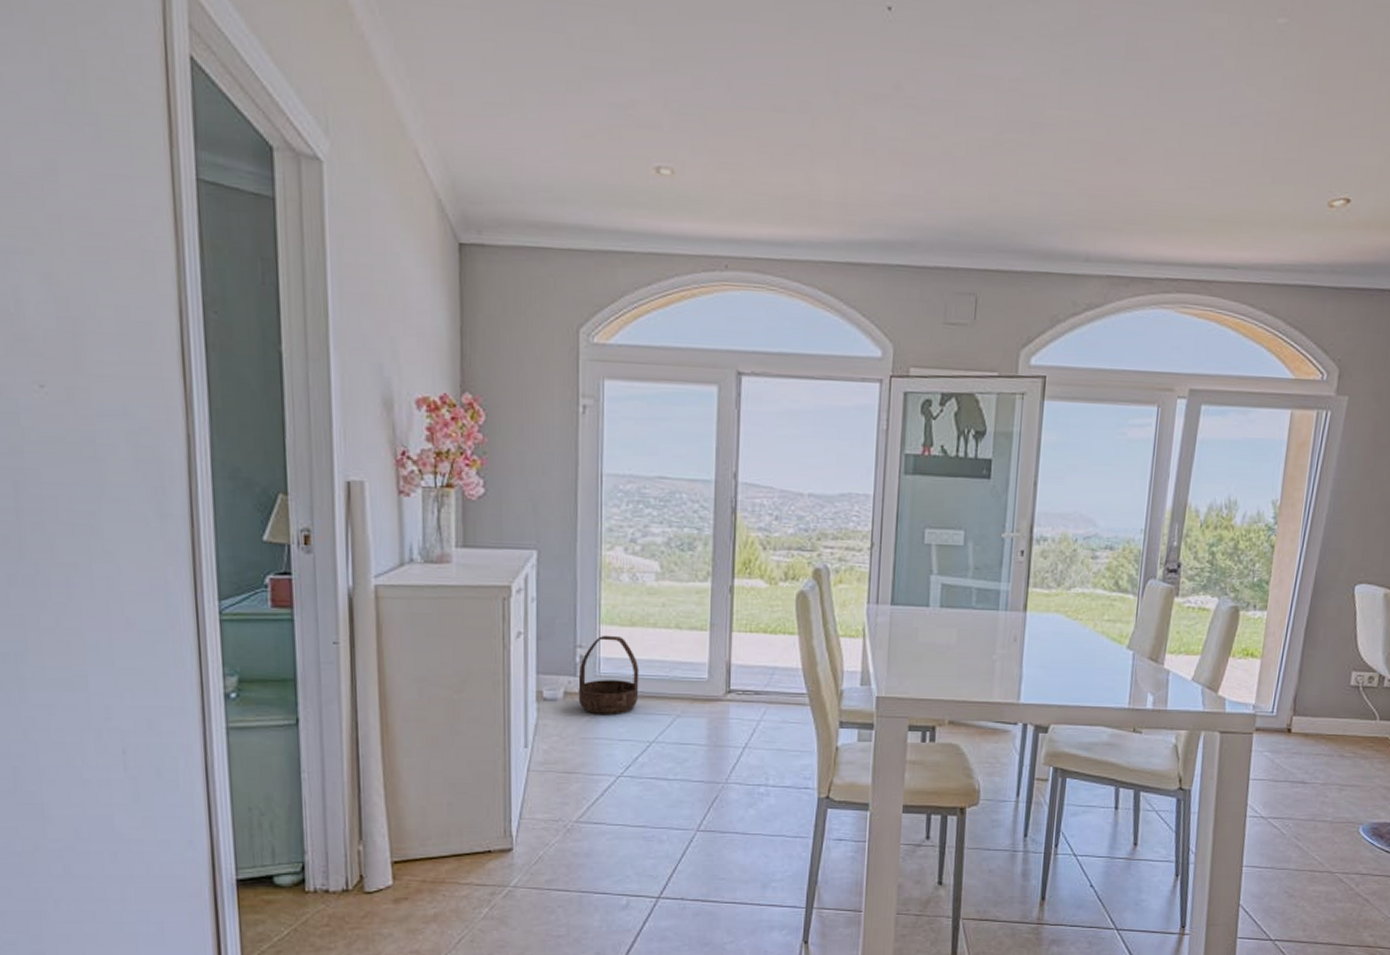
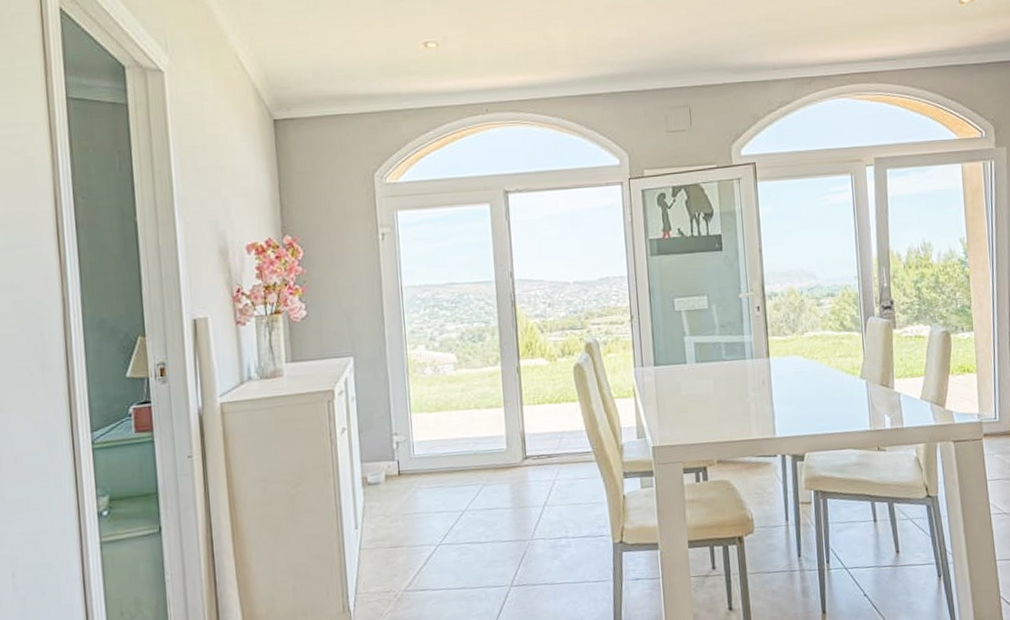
basket: present [578,635,639,716] -> none [397,421,449,492]

